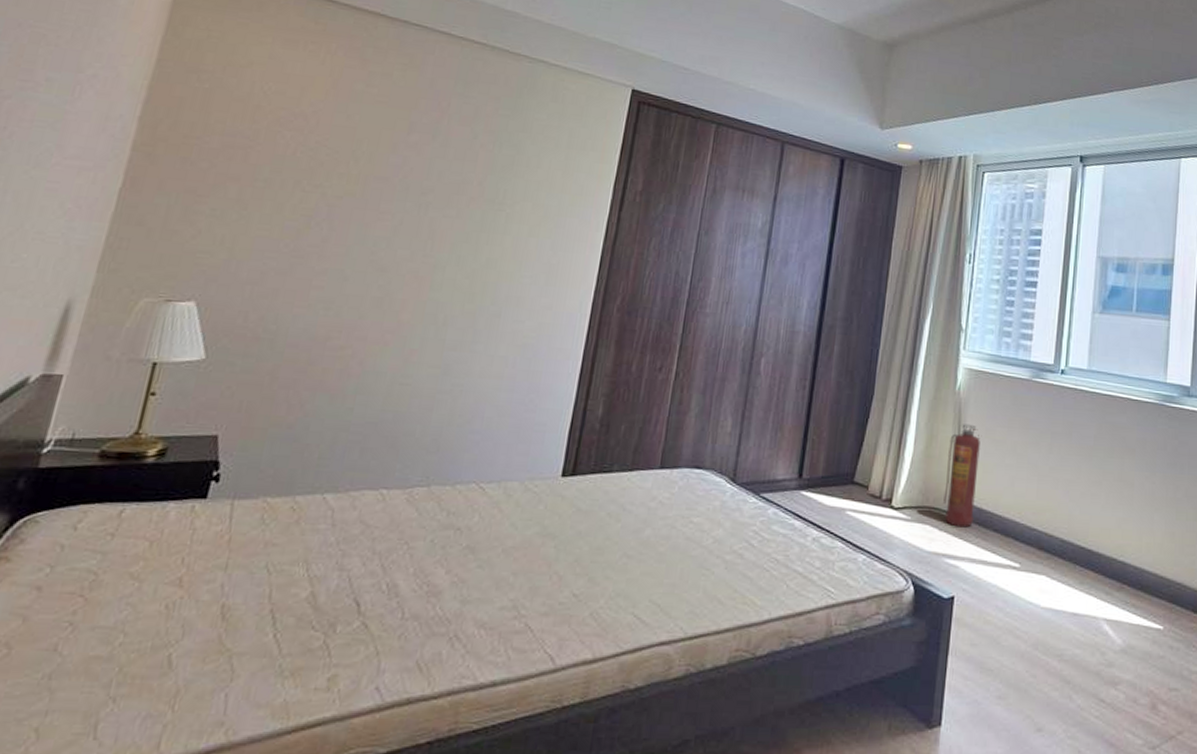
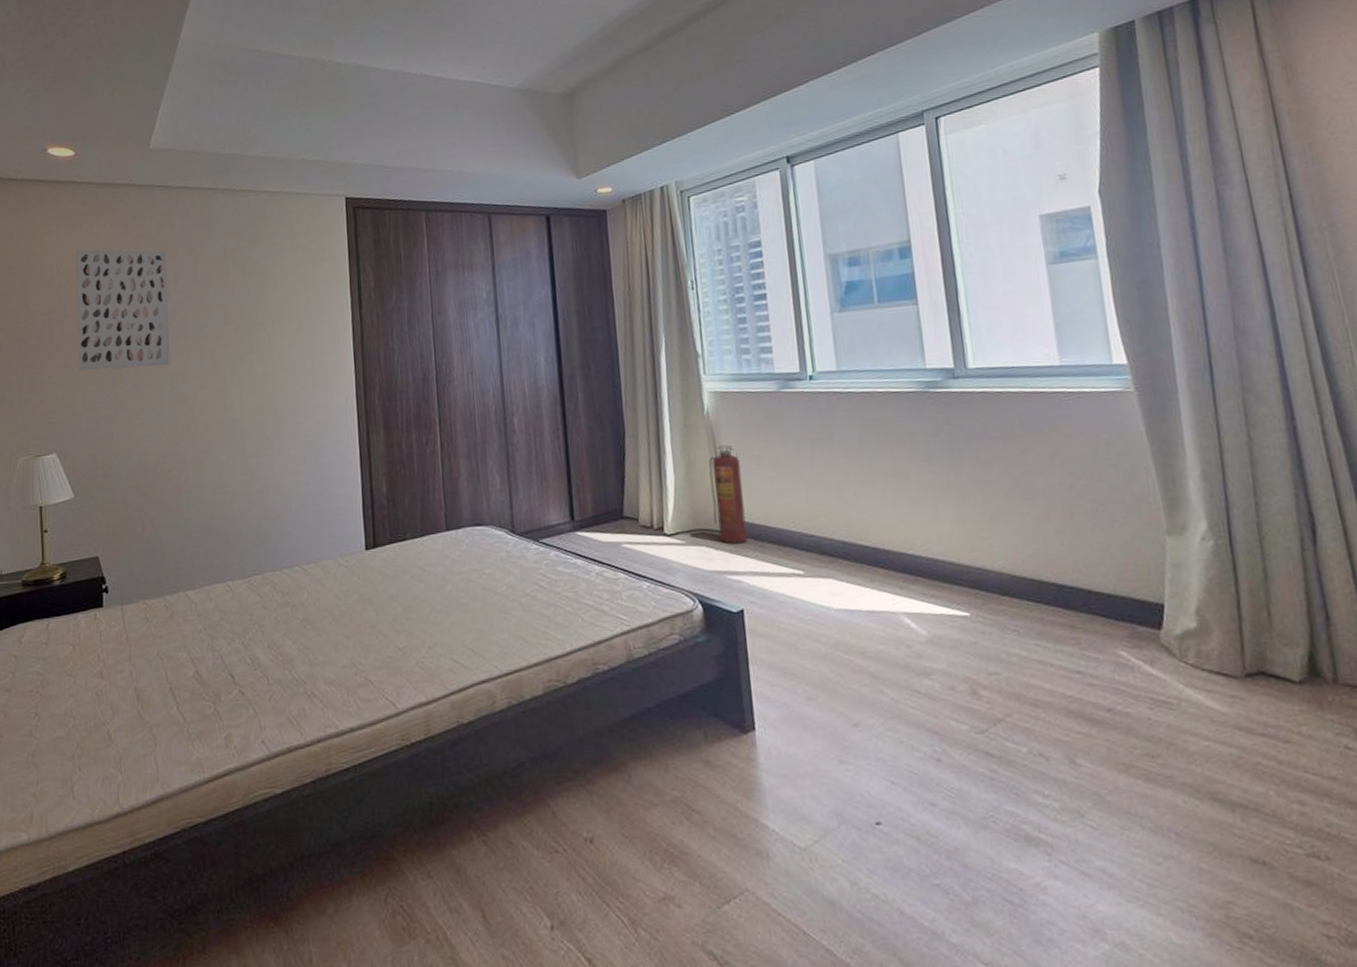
wall art: none [256,70,405,226] -> present [75,249,170,371]

